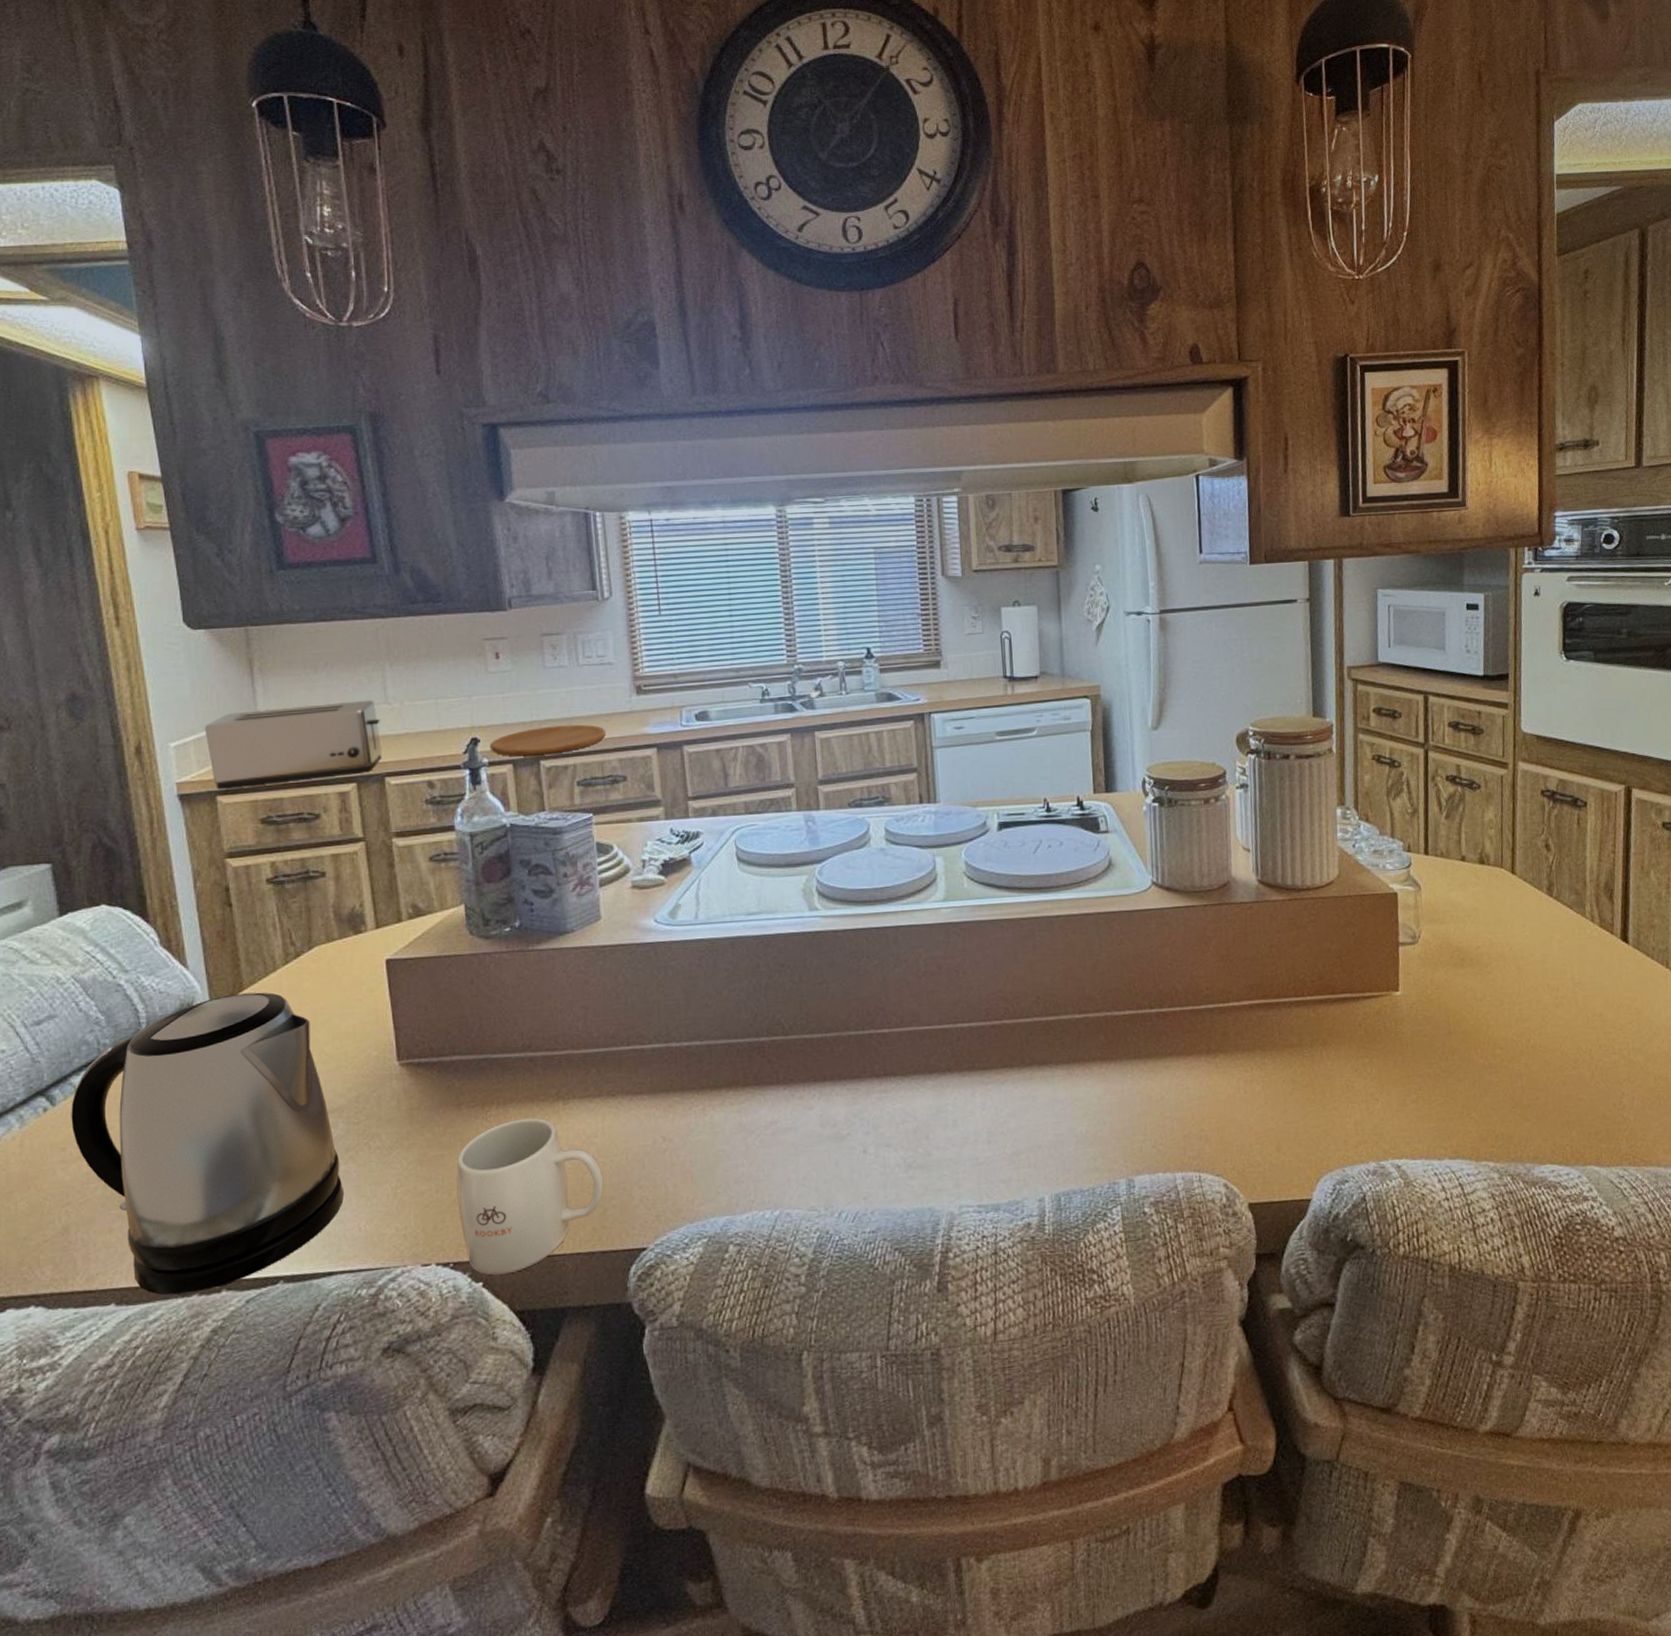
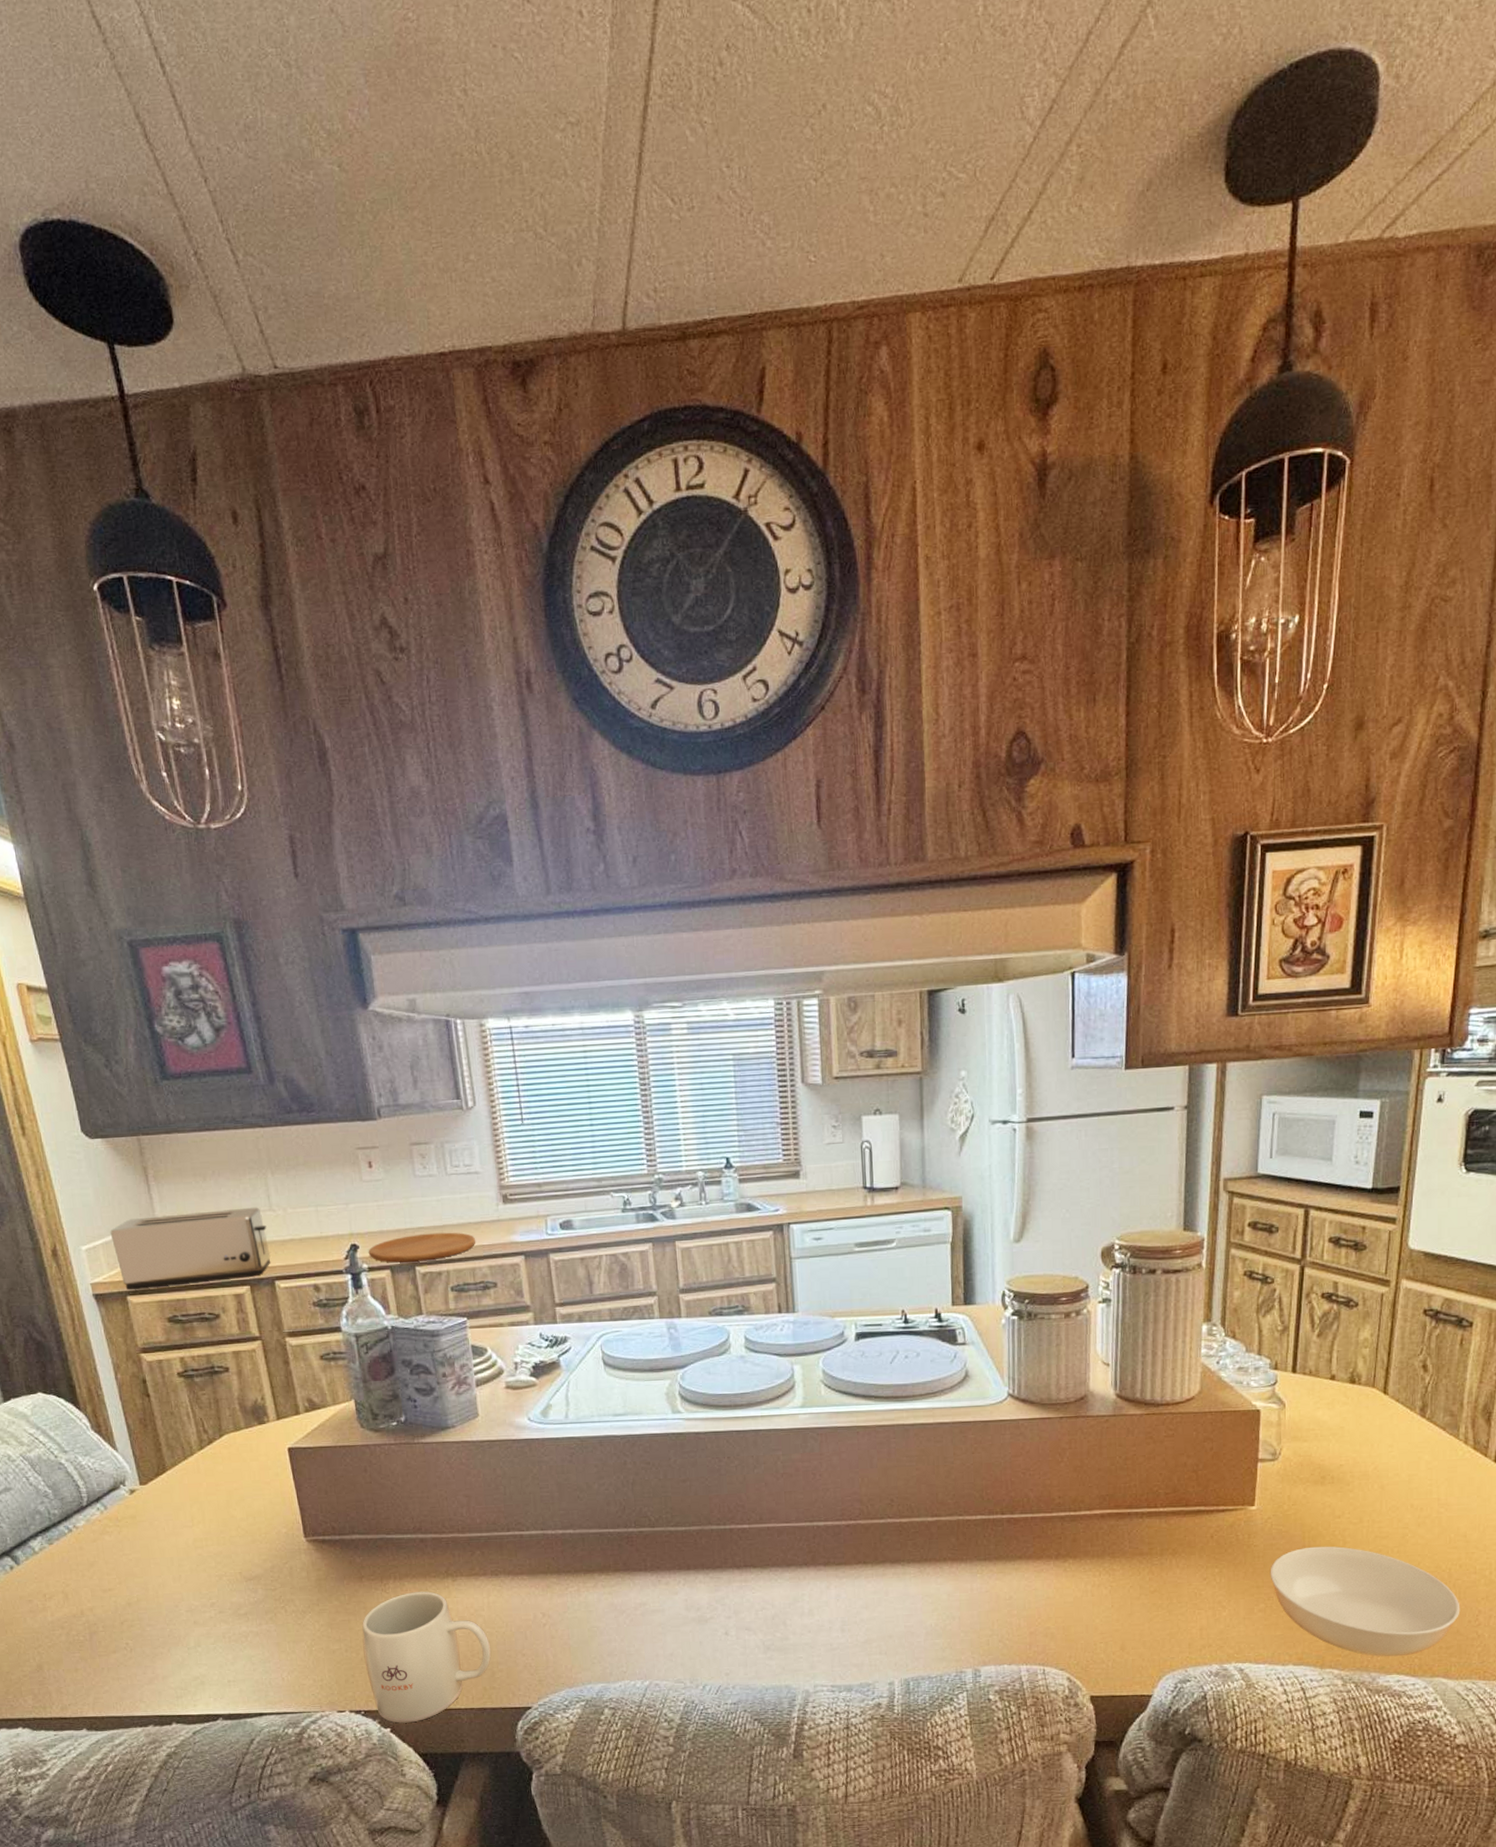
kettle: present [71,992,345,1296] -> none [32,1473,268,1725]
bowl: none [1418,1030,1605,1146] -> present [1270,1546,1460,1657]

